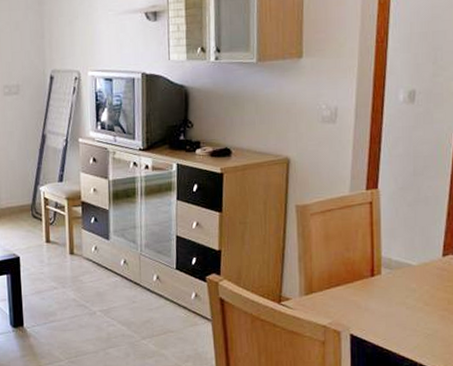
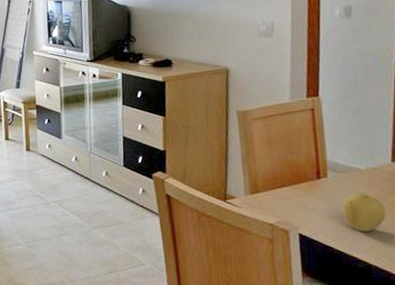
fruit: none [394,289,433,329] -> present [343,193,386,231]

